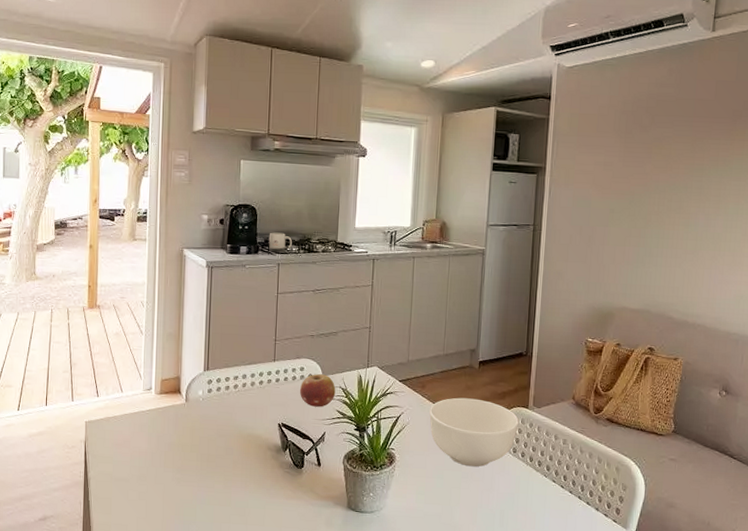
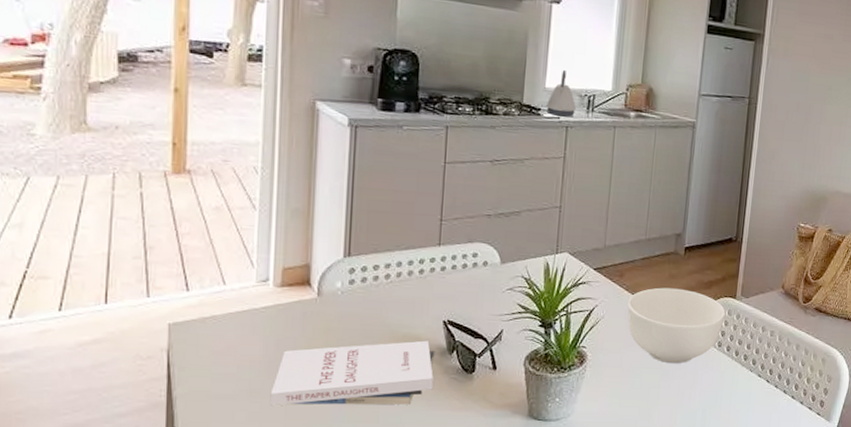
books: none [152,439,272,493] -> present [269,340,435,406]
mug: present [268,232,293,253] -> none [433,86,466,113]
fruit: present [299,374,336,407] -> none [471,261,517,301]
kettle: none [357,212,381,251] -> present [546,70,576,117]

